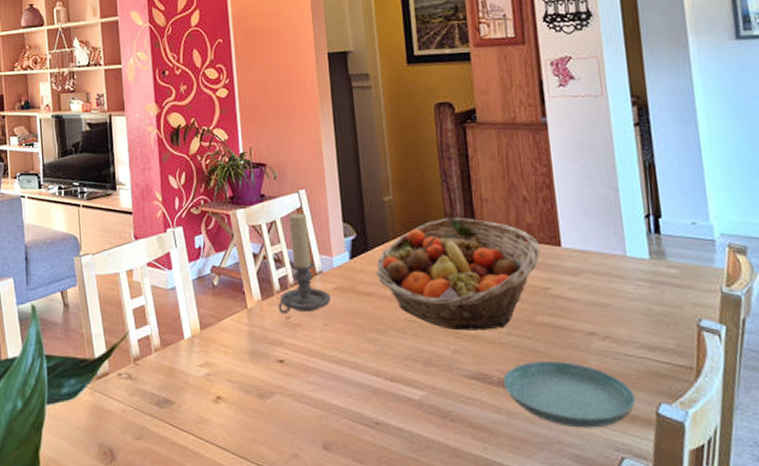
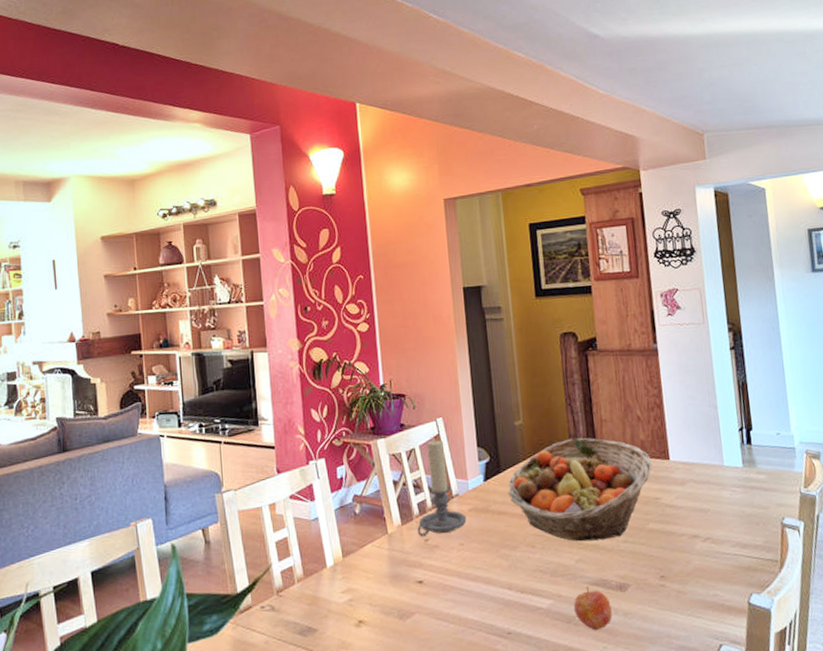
apple: none [449,379,494,429] -> present [573,586,612,631]
saucer: present [503,362,636,428] -> none [620,563,731,622]

